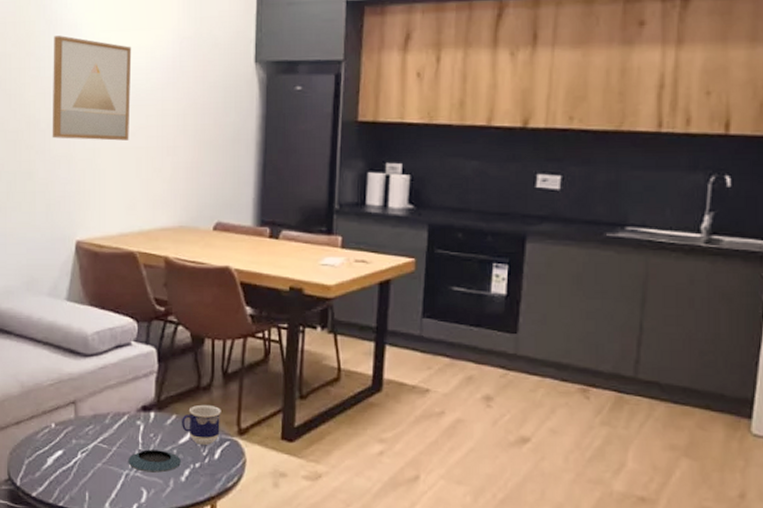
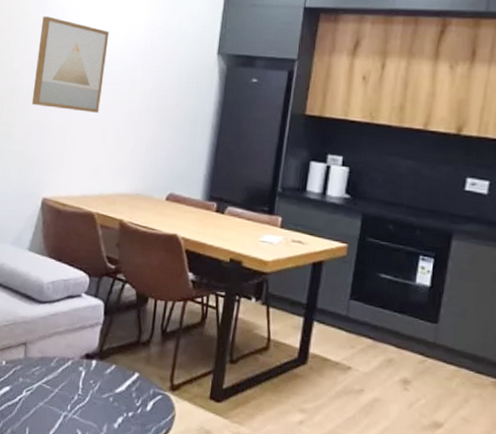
saucer: present [128,449,181,473] -> none [67,394,116,418]
cup: present [181,404,221,445] -> none [119,358,157,397]

